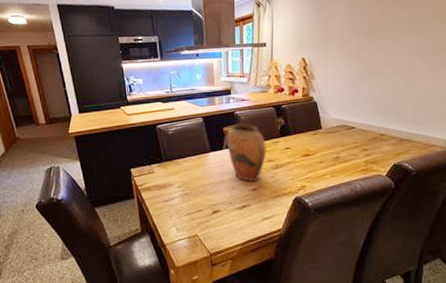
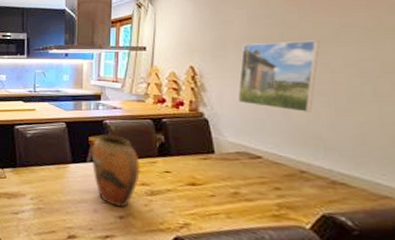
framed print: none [338,29,396,89] -> present [237,40,321,112]

